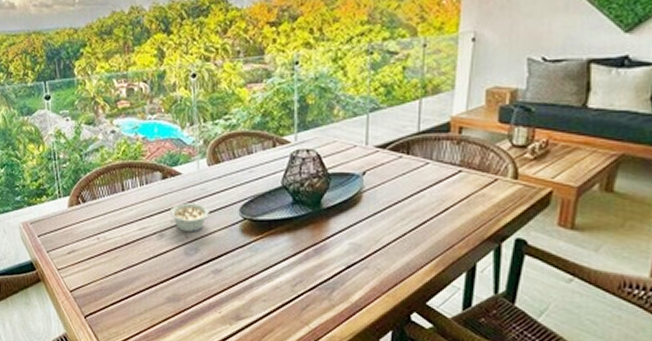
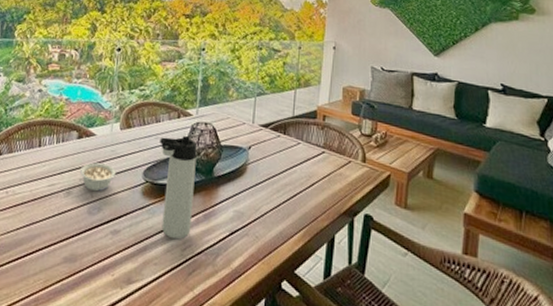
thermos bottle: none [255,167,300,276] -> present [160,136,198,240]

